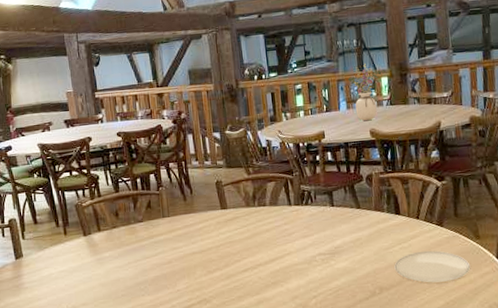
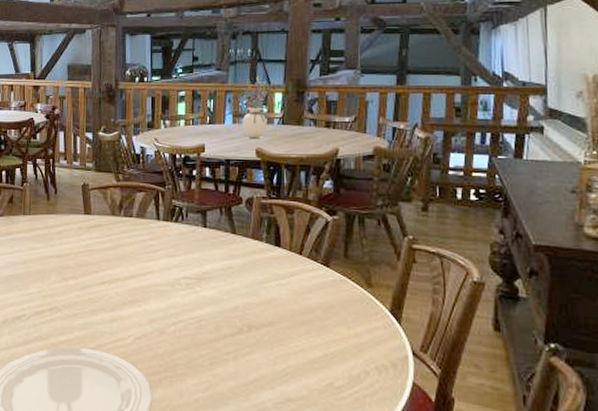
plate: present [394,250,471,284] -> none [267,291,358,332]

